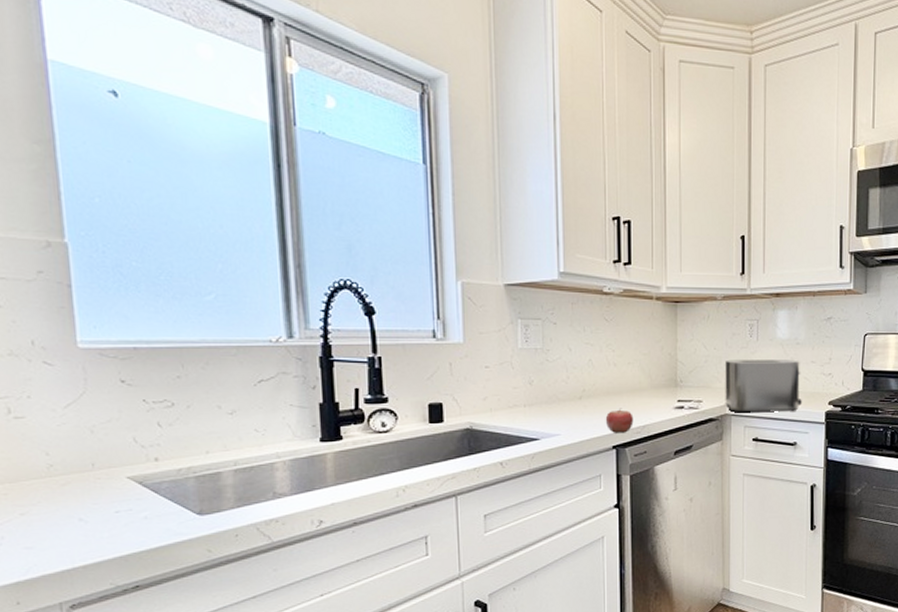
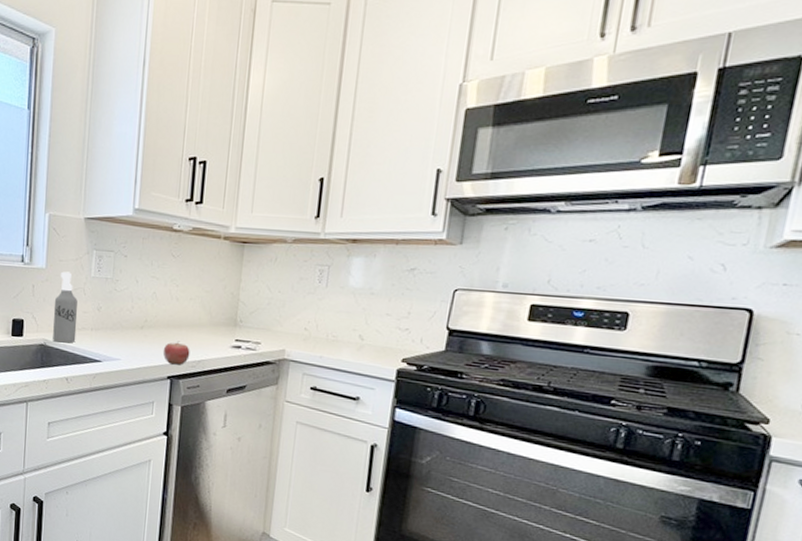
spray bottle: none [477,345,508,424] -> present [53,271,78,343]
toaster: present [725,360,802,413] -> none [284,304,373,366]

